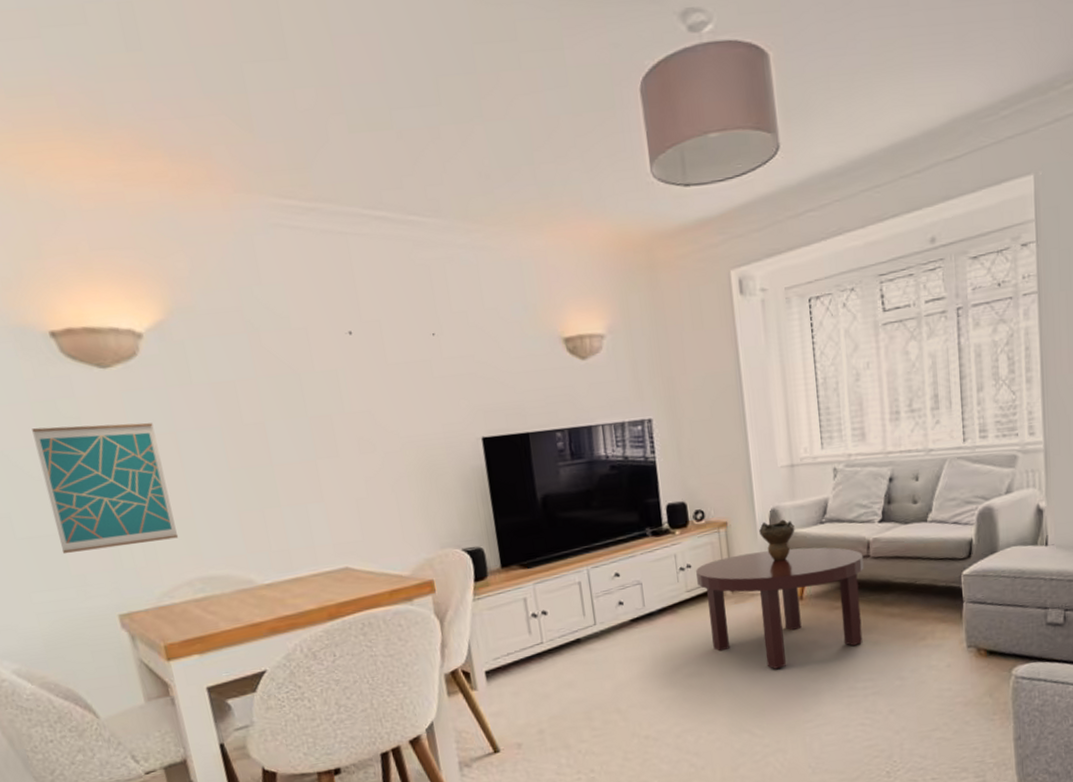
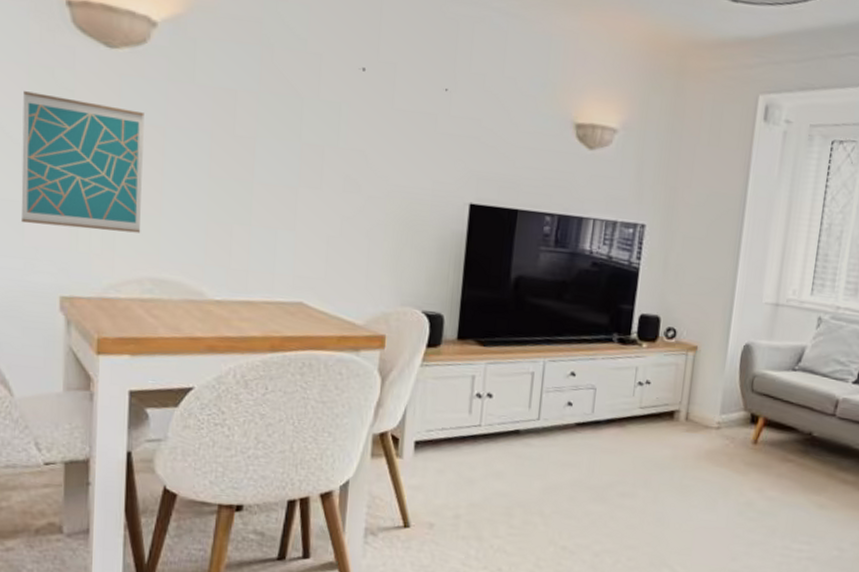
coffee table: present [695,547,864,669] -> none [652,382,829,509]
decorative bowl: present [759,519,795,561] -> none [728,355,766,399]

